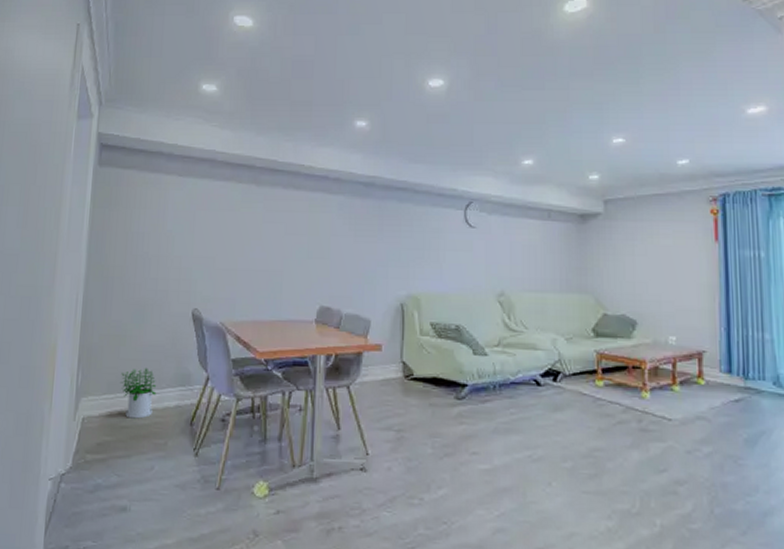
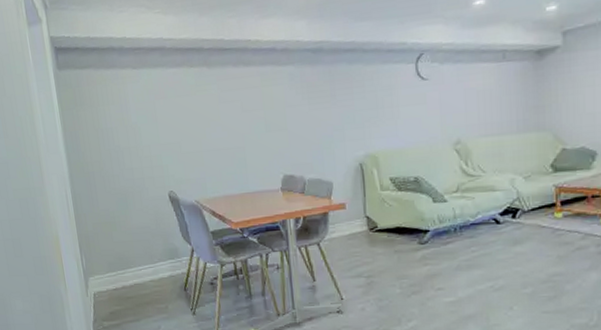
potted plant: present [121,368,157,419] -> none [118,247,151,290]

